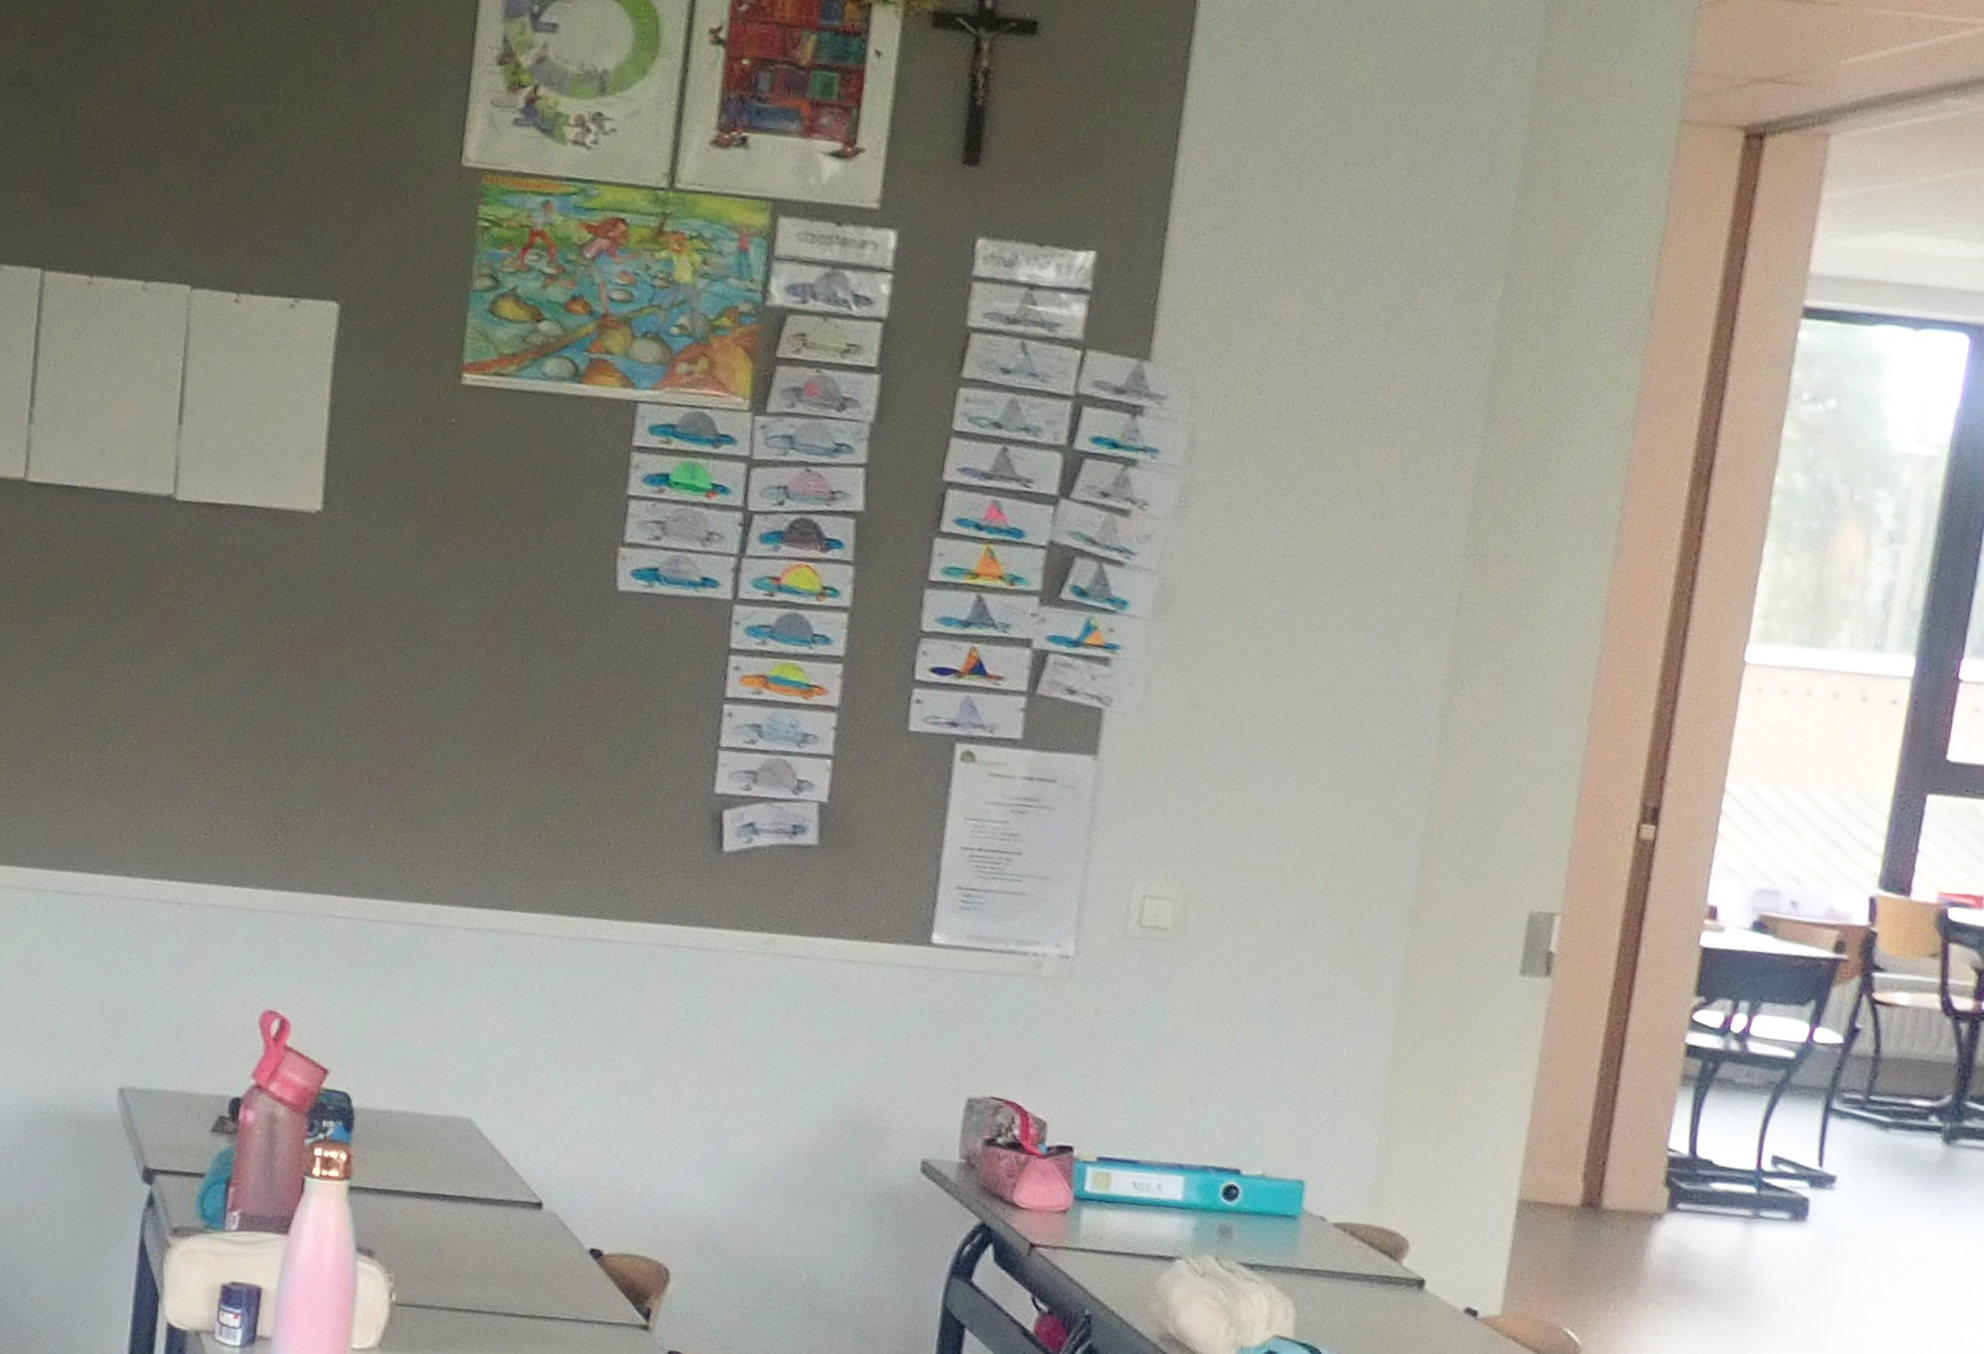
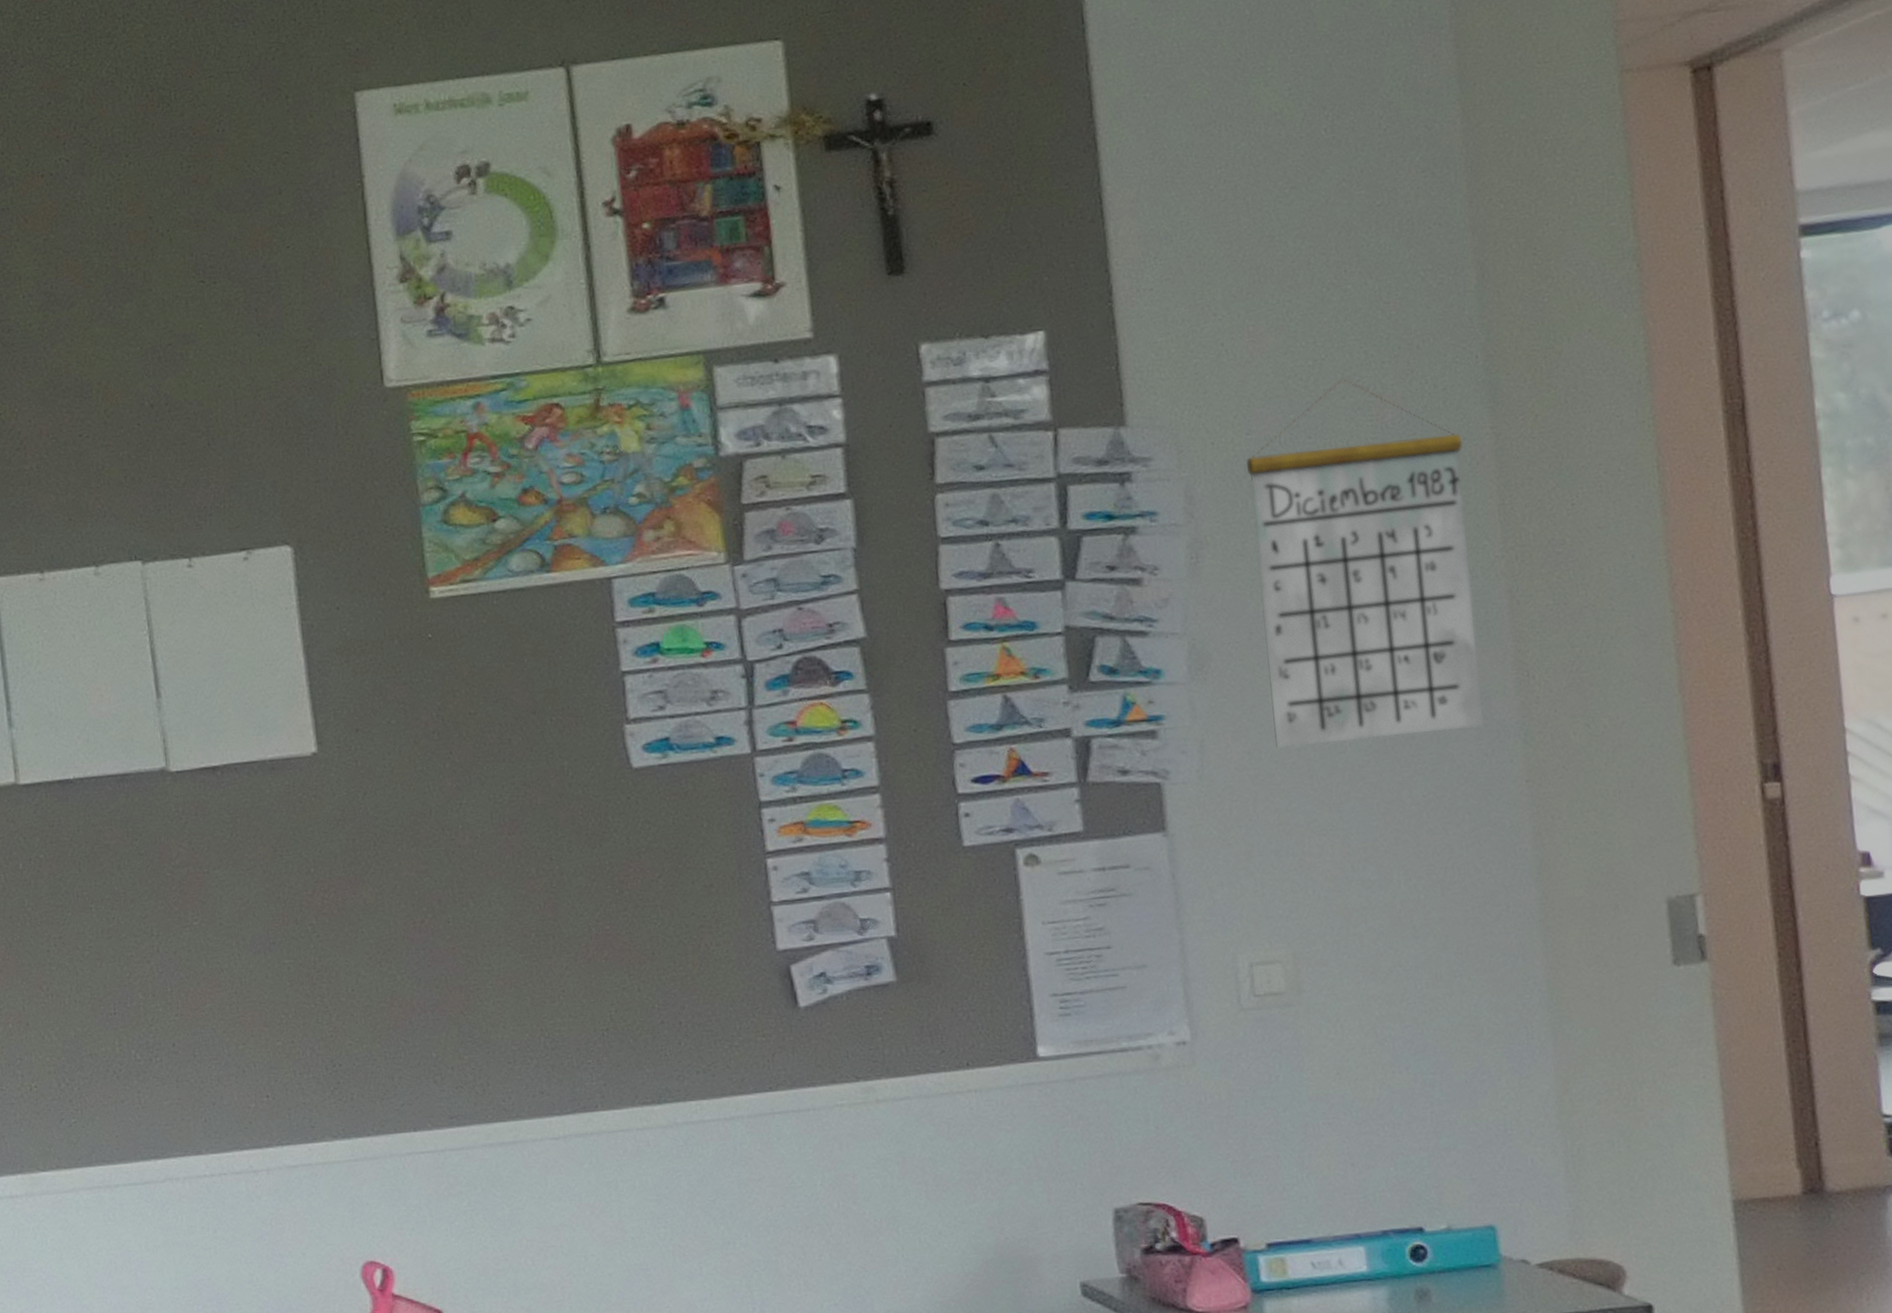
calendar: none [1215,359,1453,718] -> present [1245,378,1484,748]

